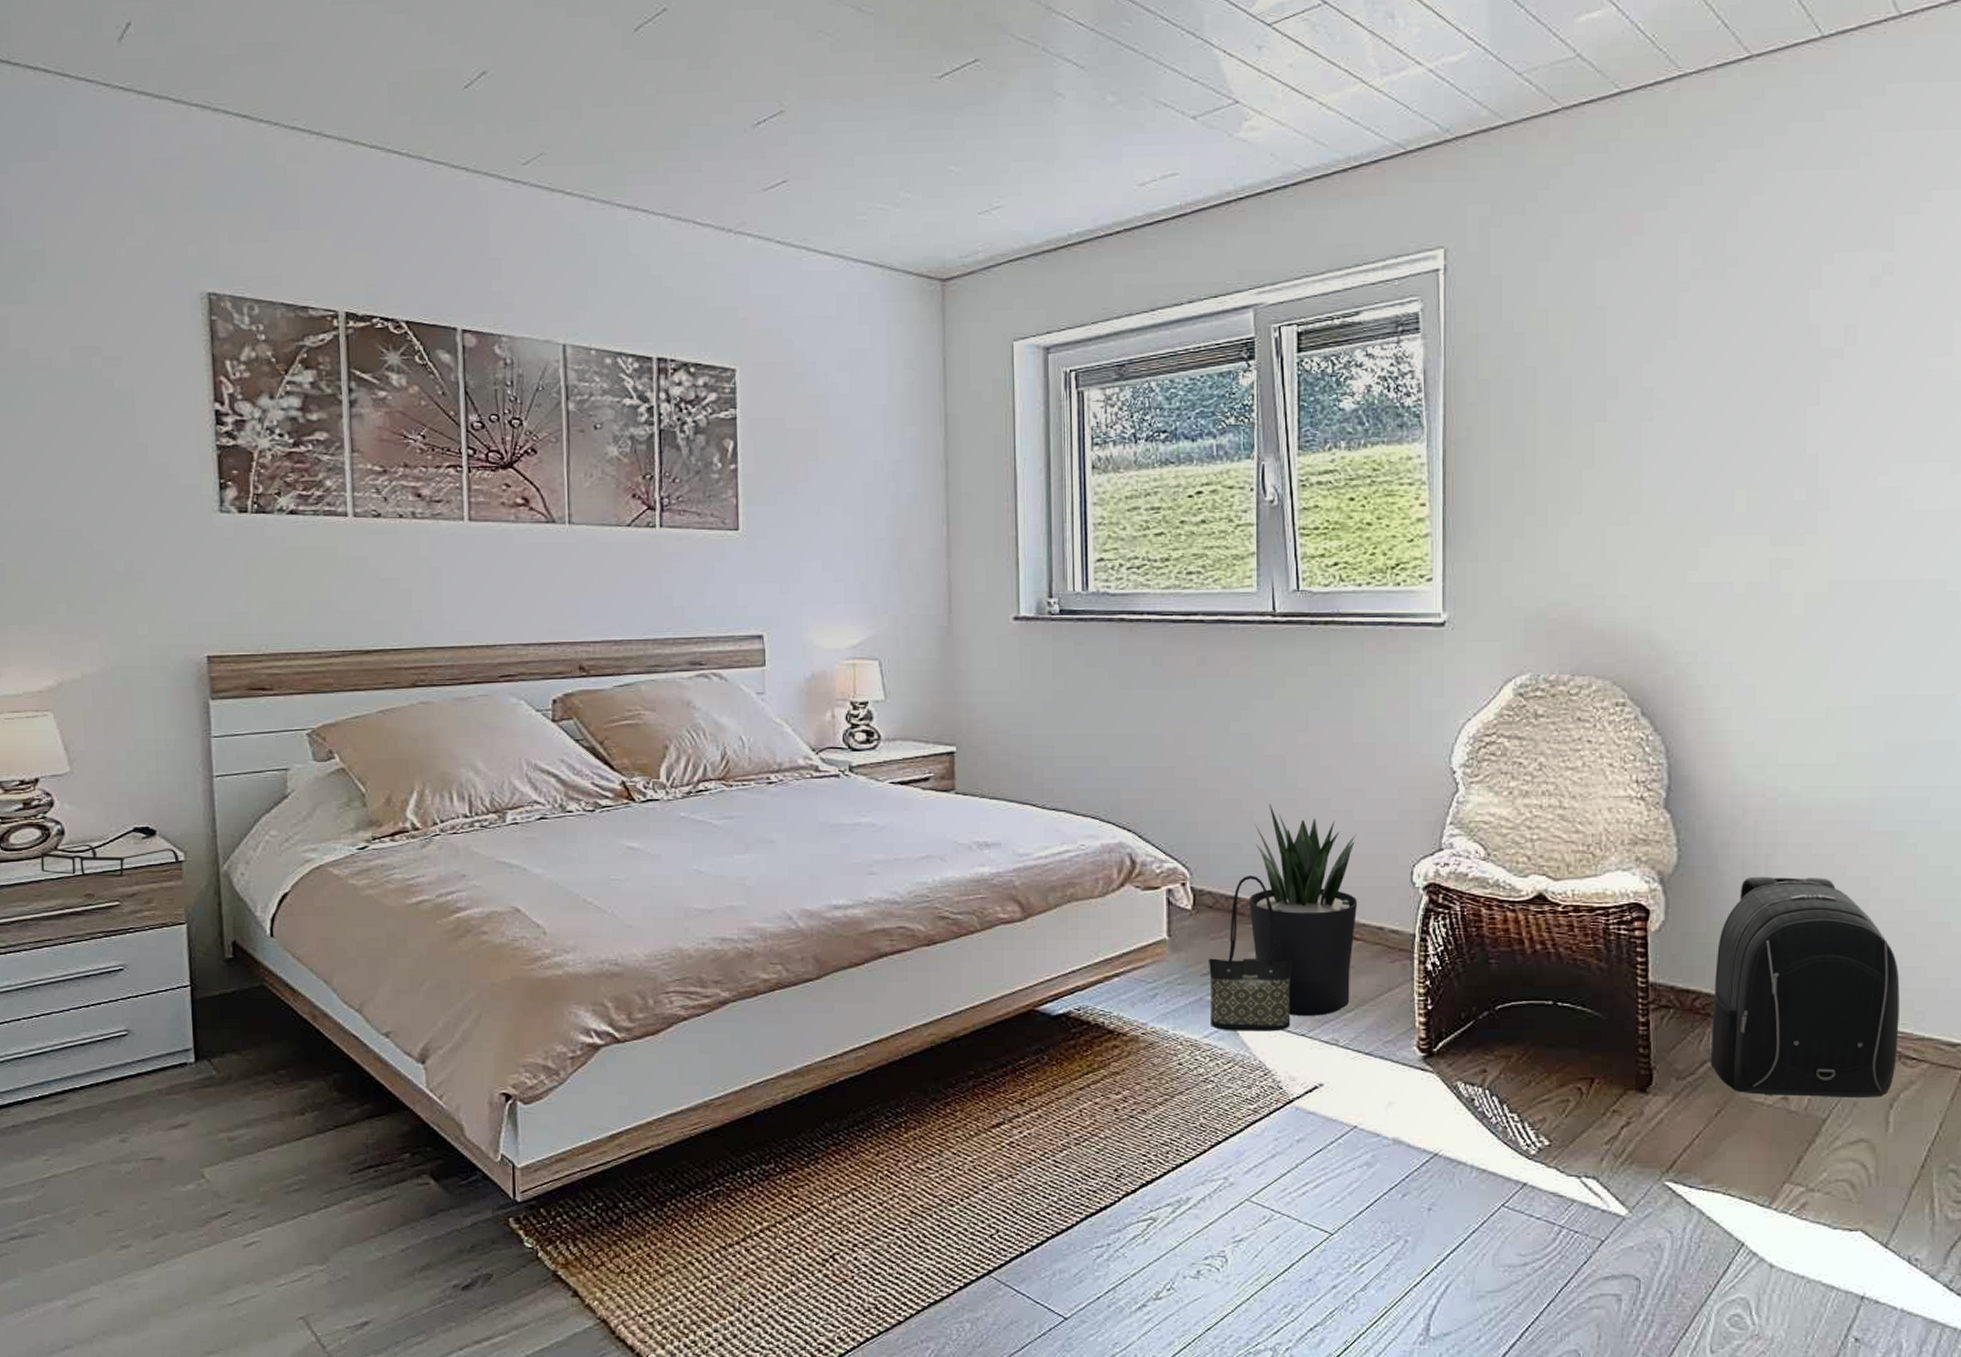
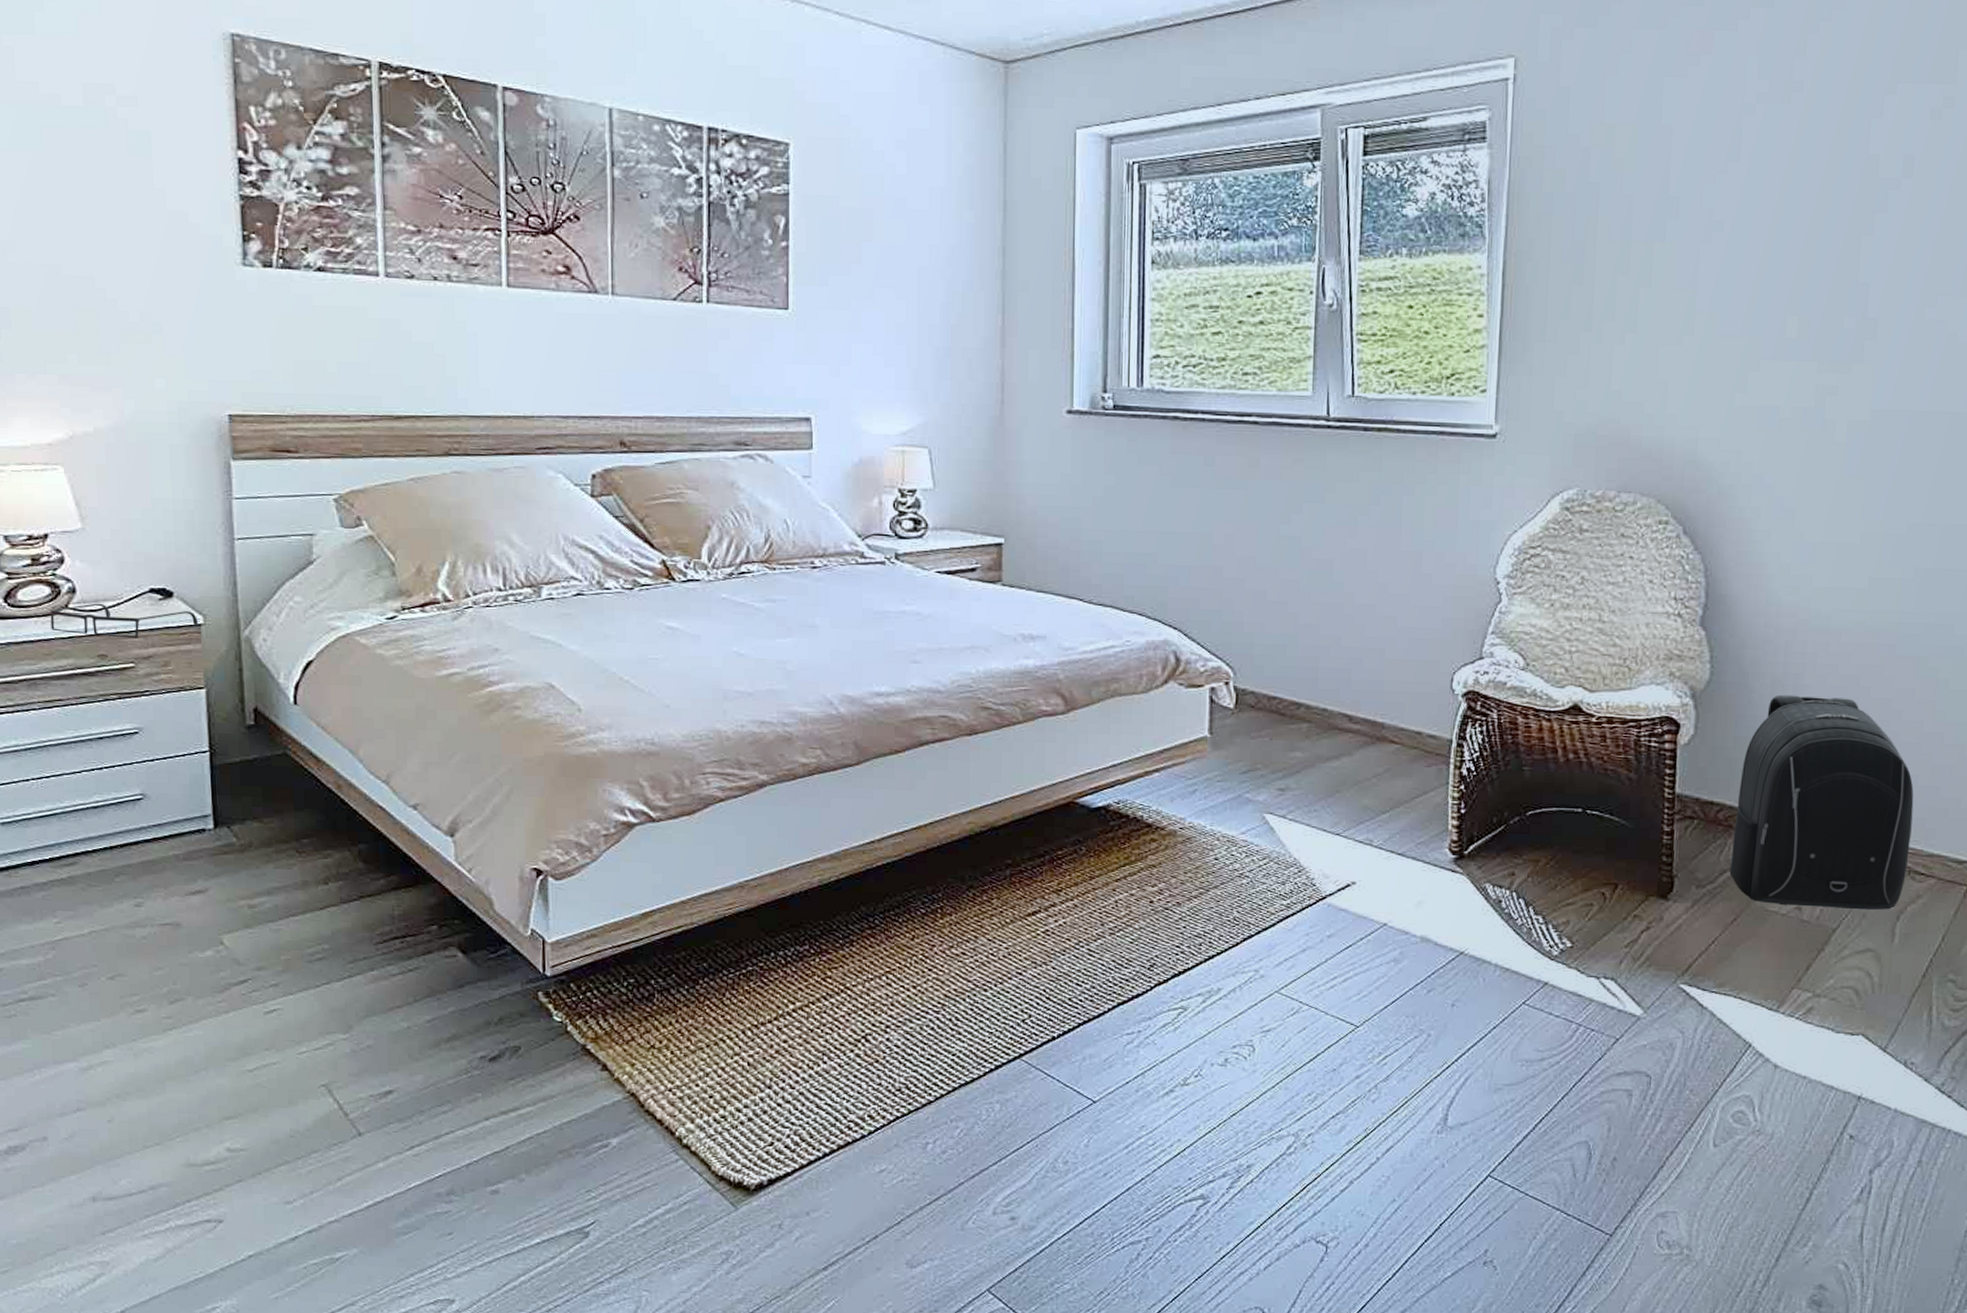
tote bag: present [1209,876,1293,1032] -> none [1247,677,1332,830]
planter: present [1248,803,1358,1016] -> none [1290,606,1399,816]

